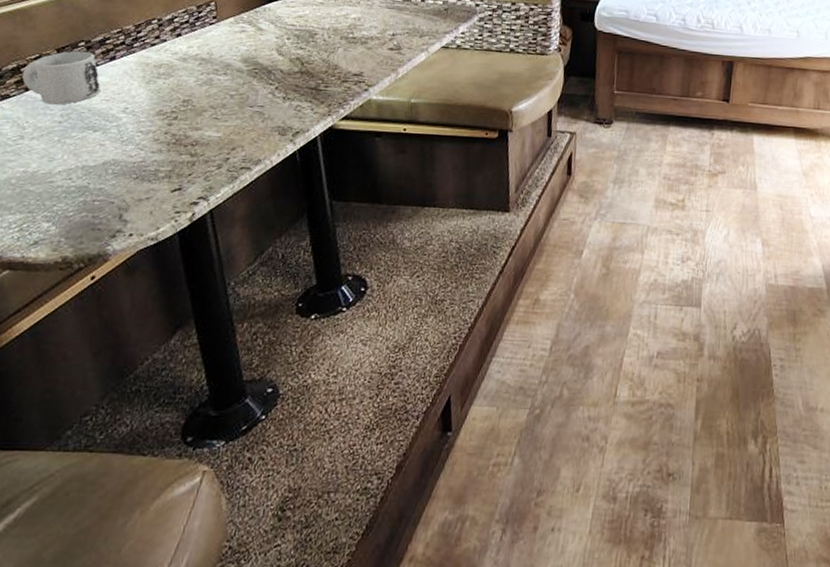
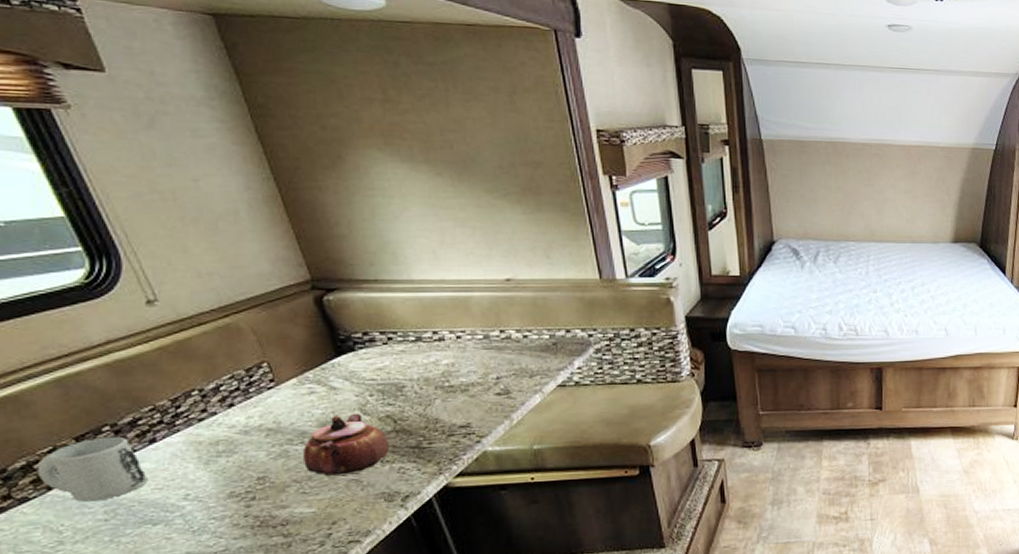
teapot: none [222,52,294,107] -> present [304,413,389,476]

